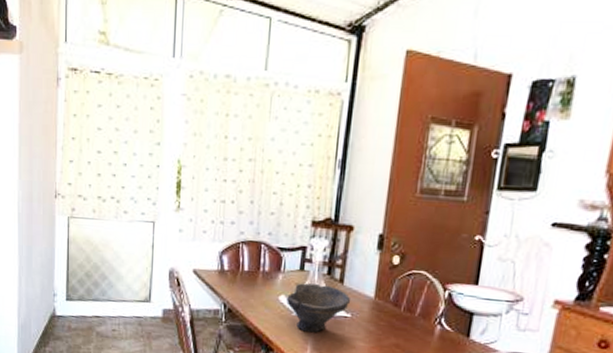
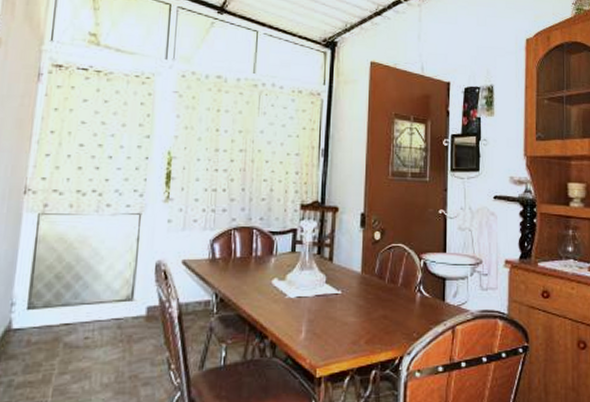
bowl: present [285,283,350,333] -> none [279,264,340,314]

